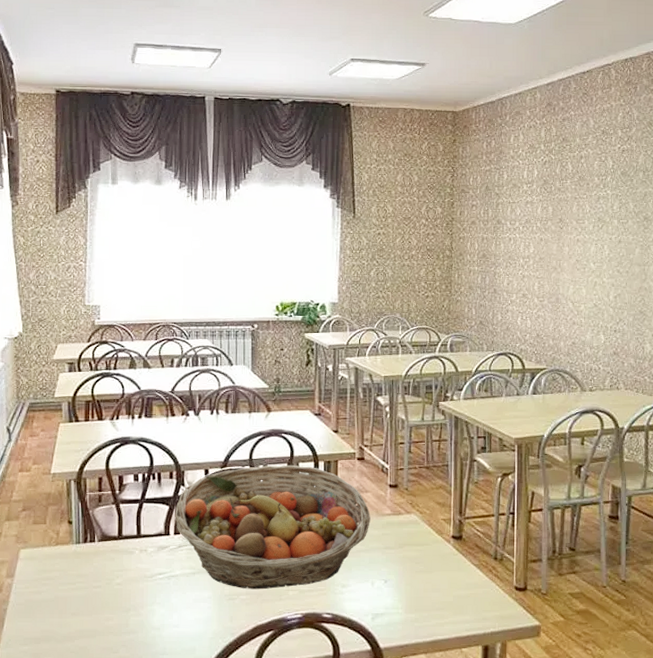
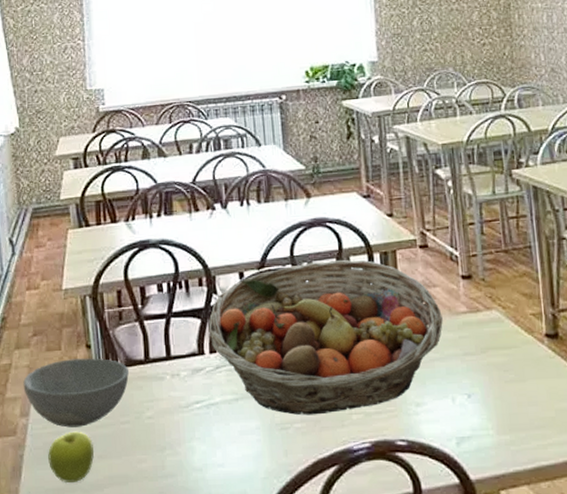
bowl: none [11,532,103,589] -> present [23,358,129,428]
fruit: none [28,592,68,633] -> present [48,431,94,483]

